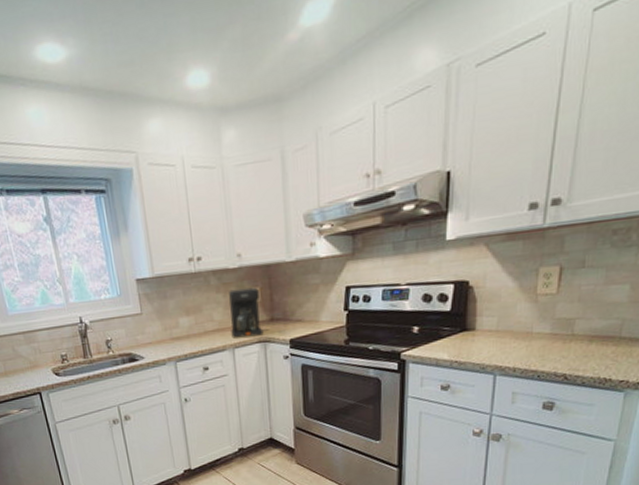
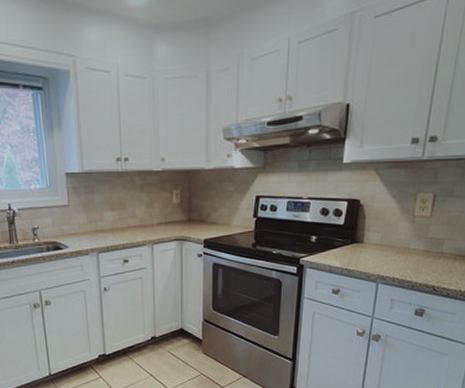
coffee maker: present [229,287,264,338] -> none [151,189,181,235]

